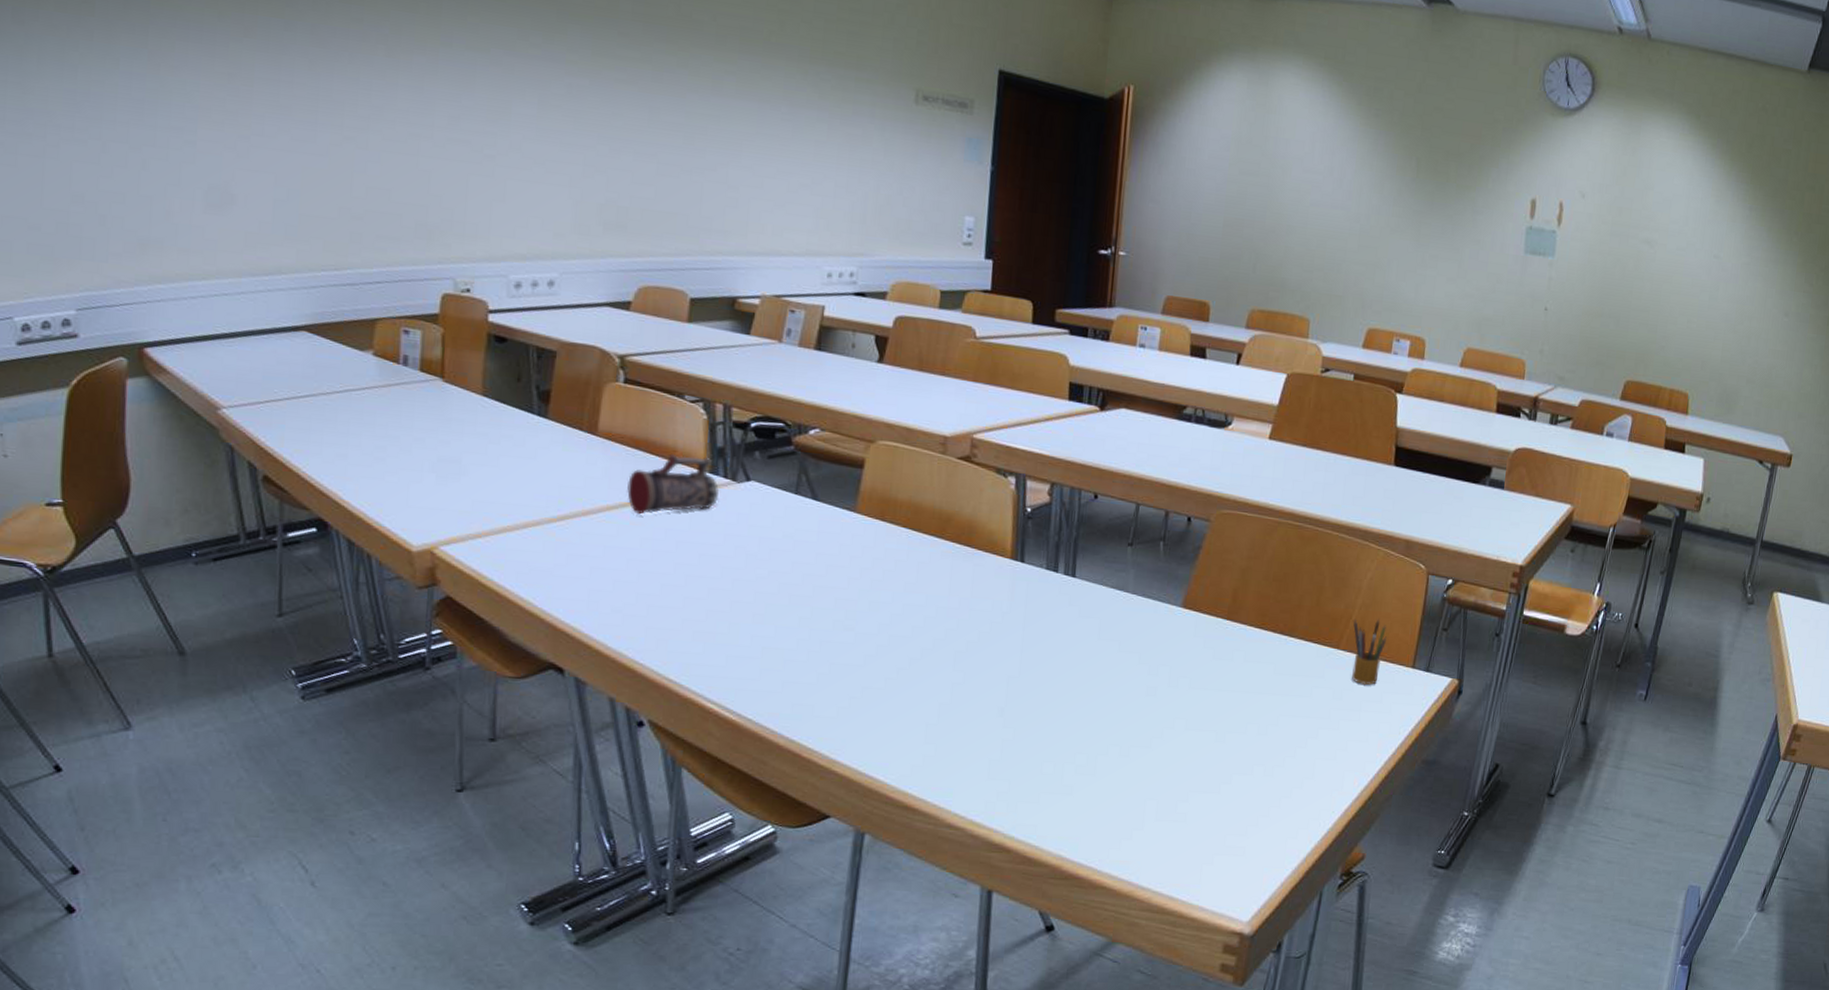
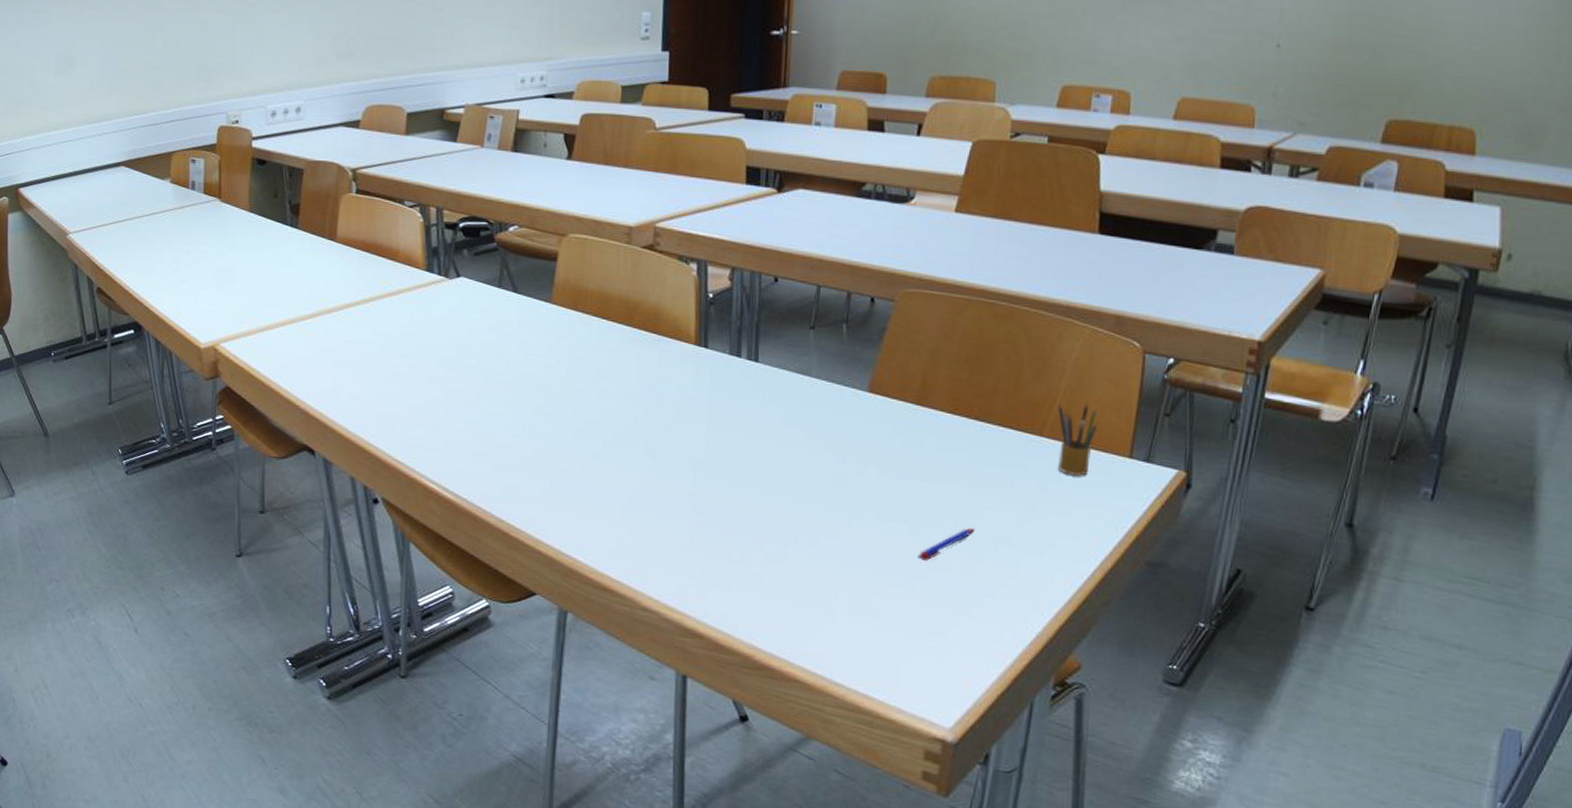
beer mug: present [627,453,719,515] -> none [361,254,434,311]
pen: none [1223,734,1276,768] -> present [917,527,975,562]

